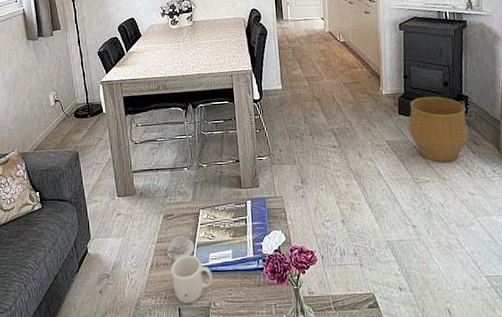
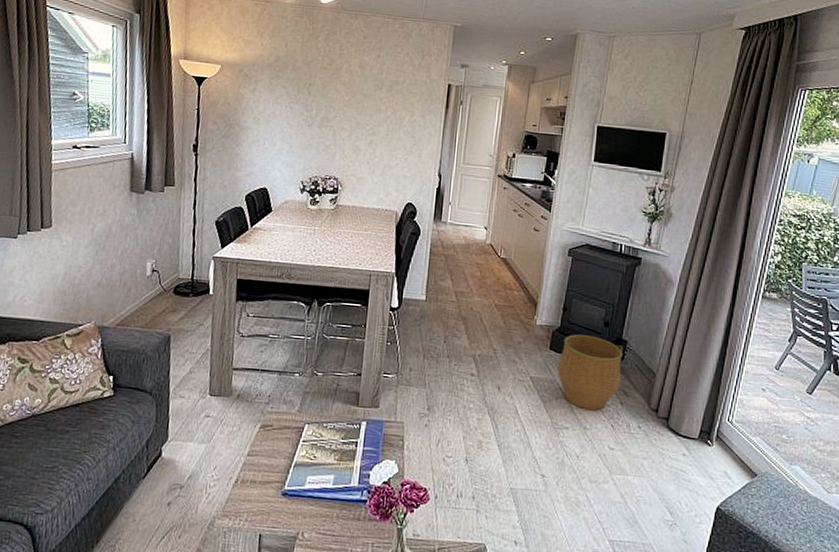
teacup: present [166,235,195,264] -> none [257,450,292,482]
mug: present [170,255,213,303] -> none [257,474,307,530]

